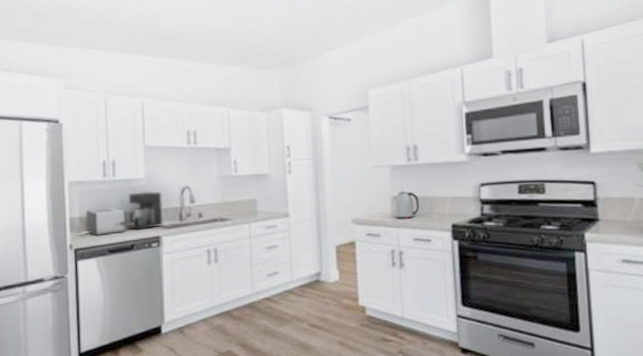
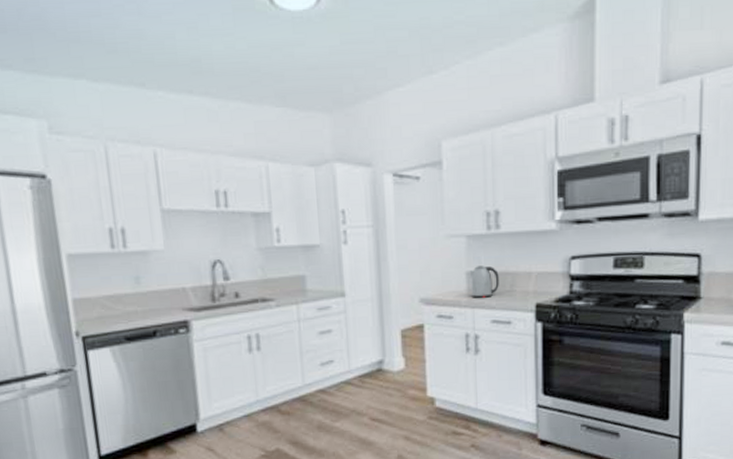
toaster: present [85,208,127,237] -> none [92,286,146,322]
coffee maker: present [126,191,163,231] -> none [144,266,192,314]

